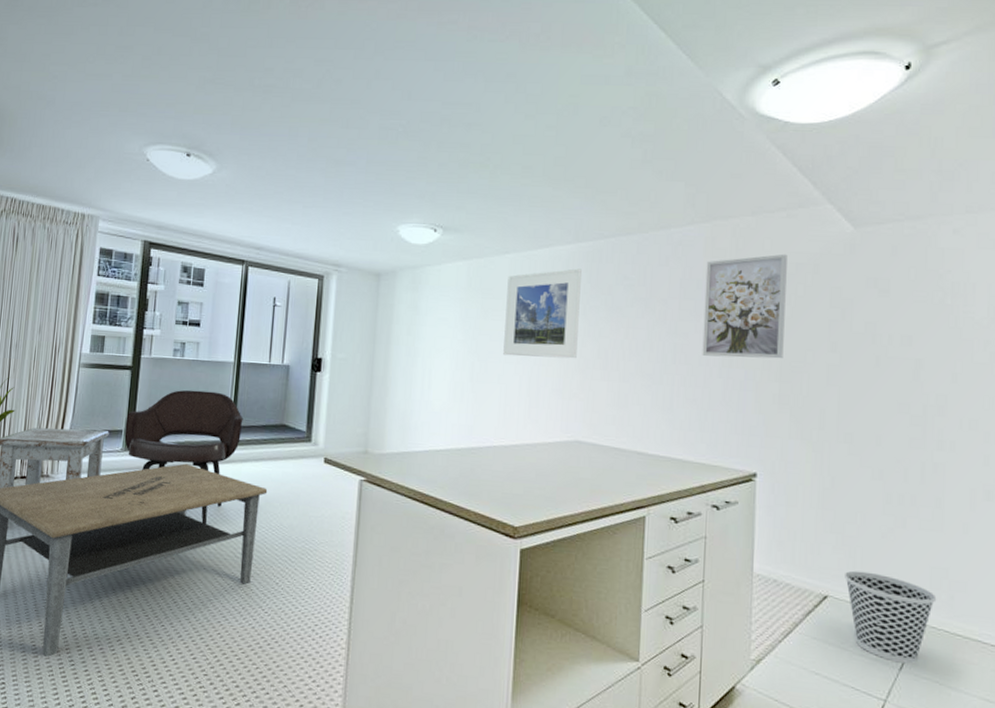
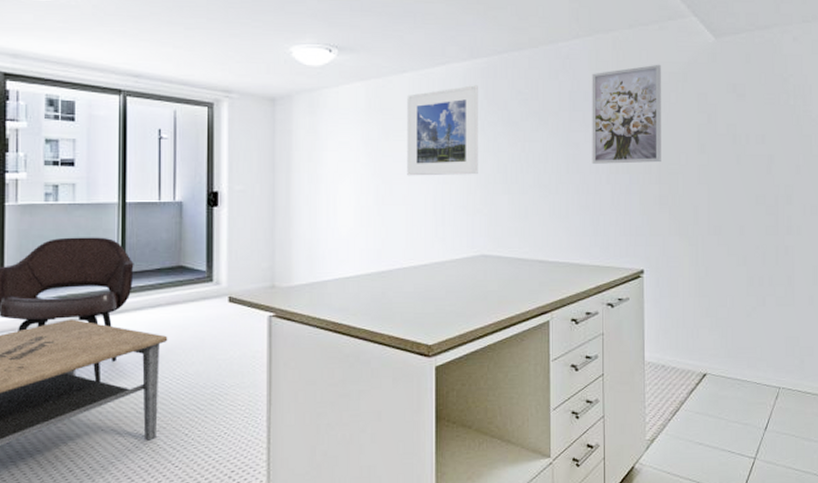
wastebasket: present [845,570,937,664] -> none [719,348,791,424]

